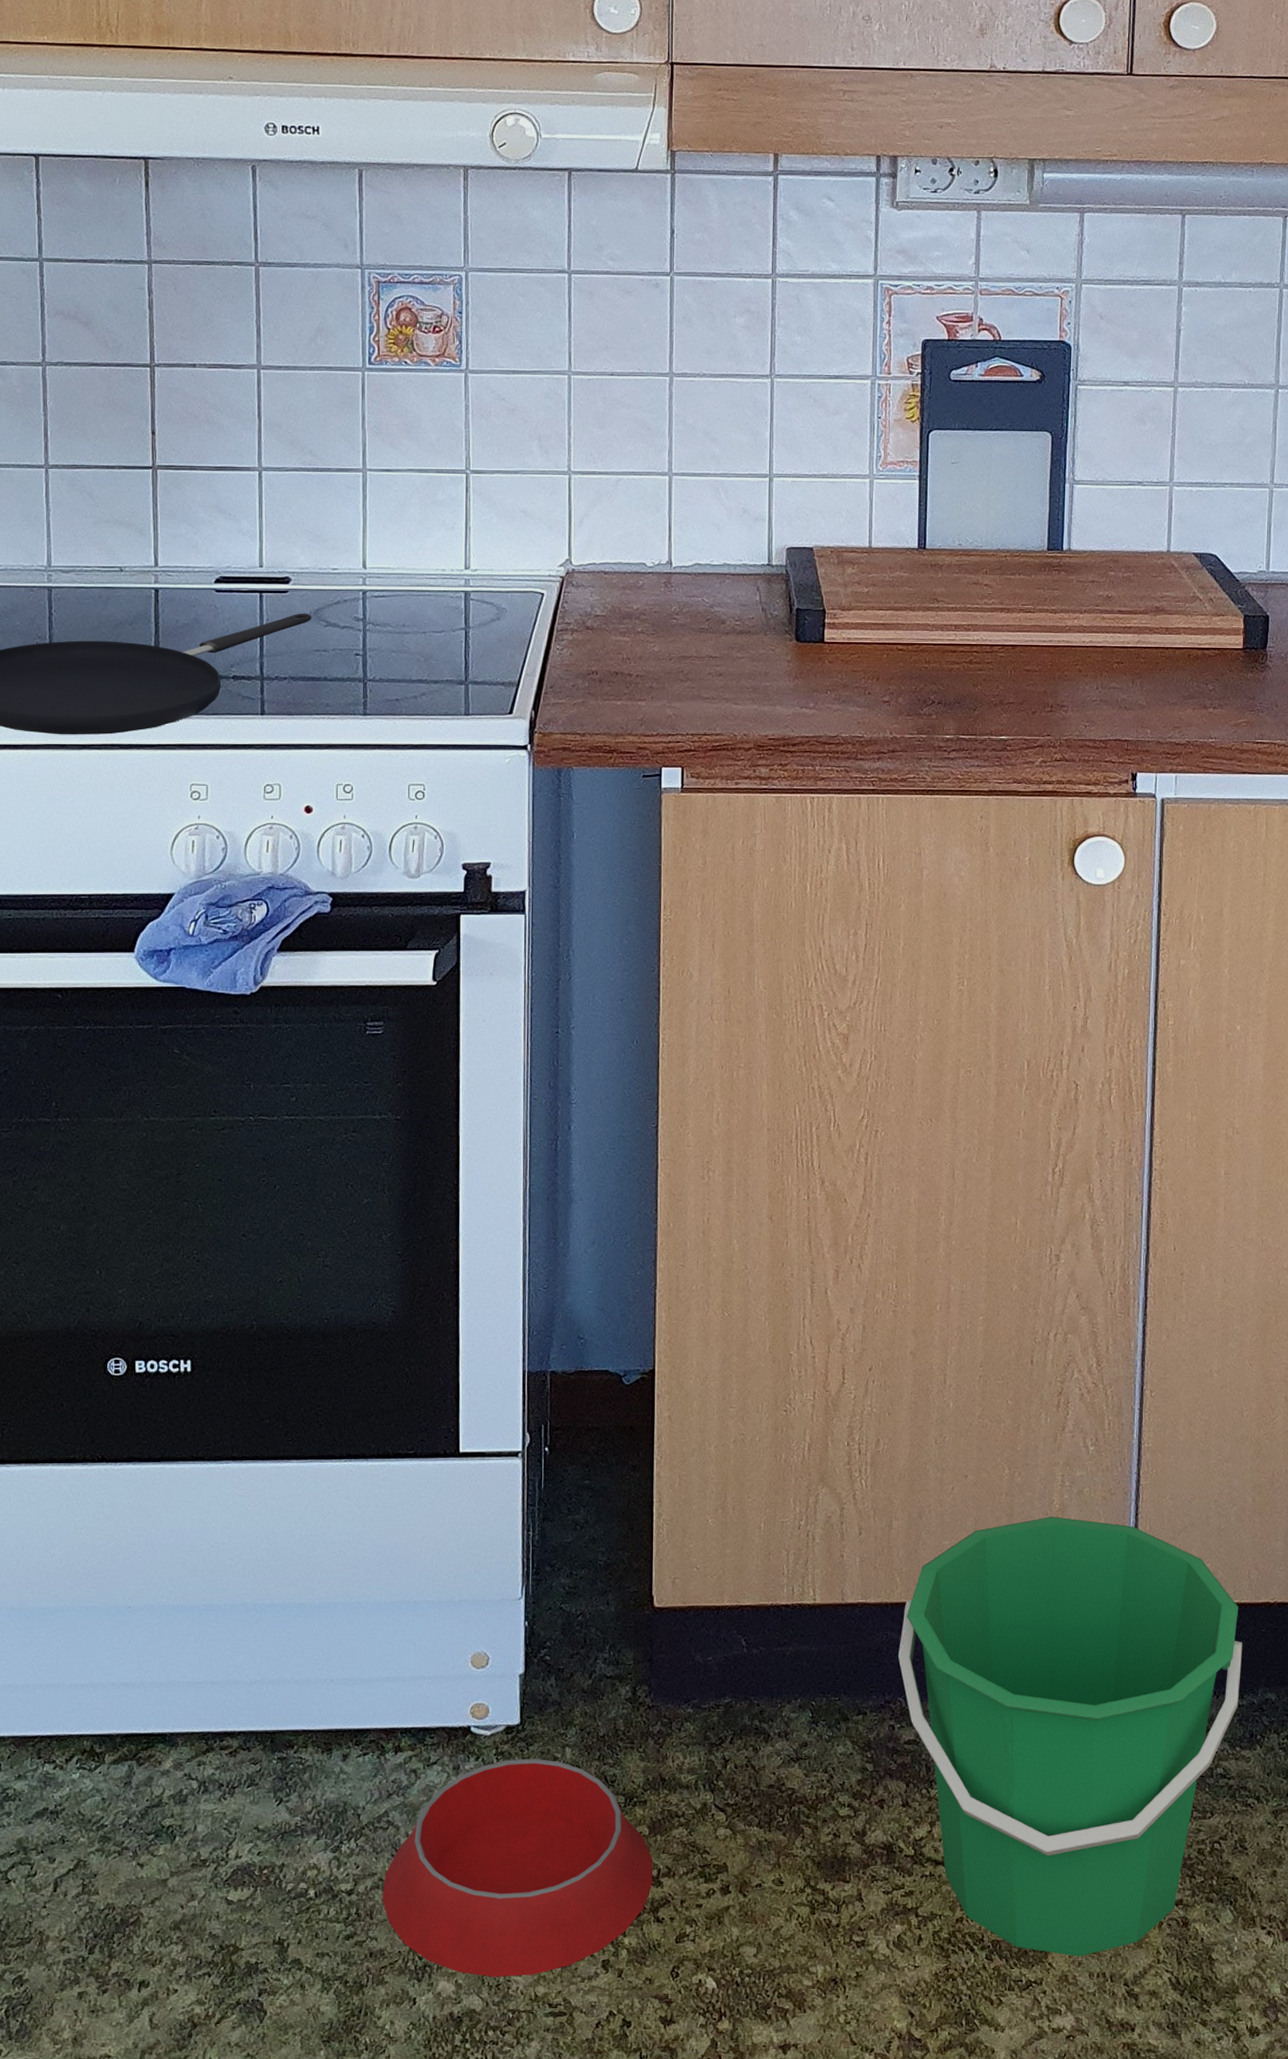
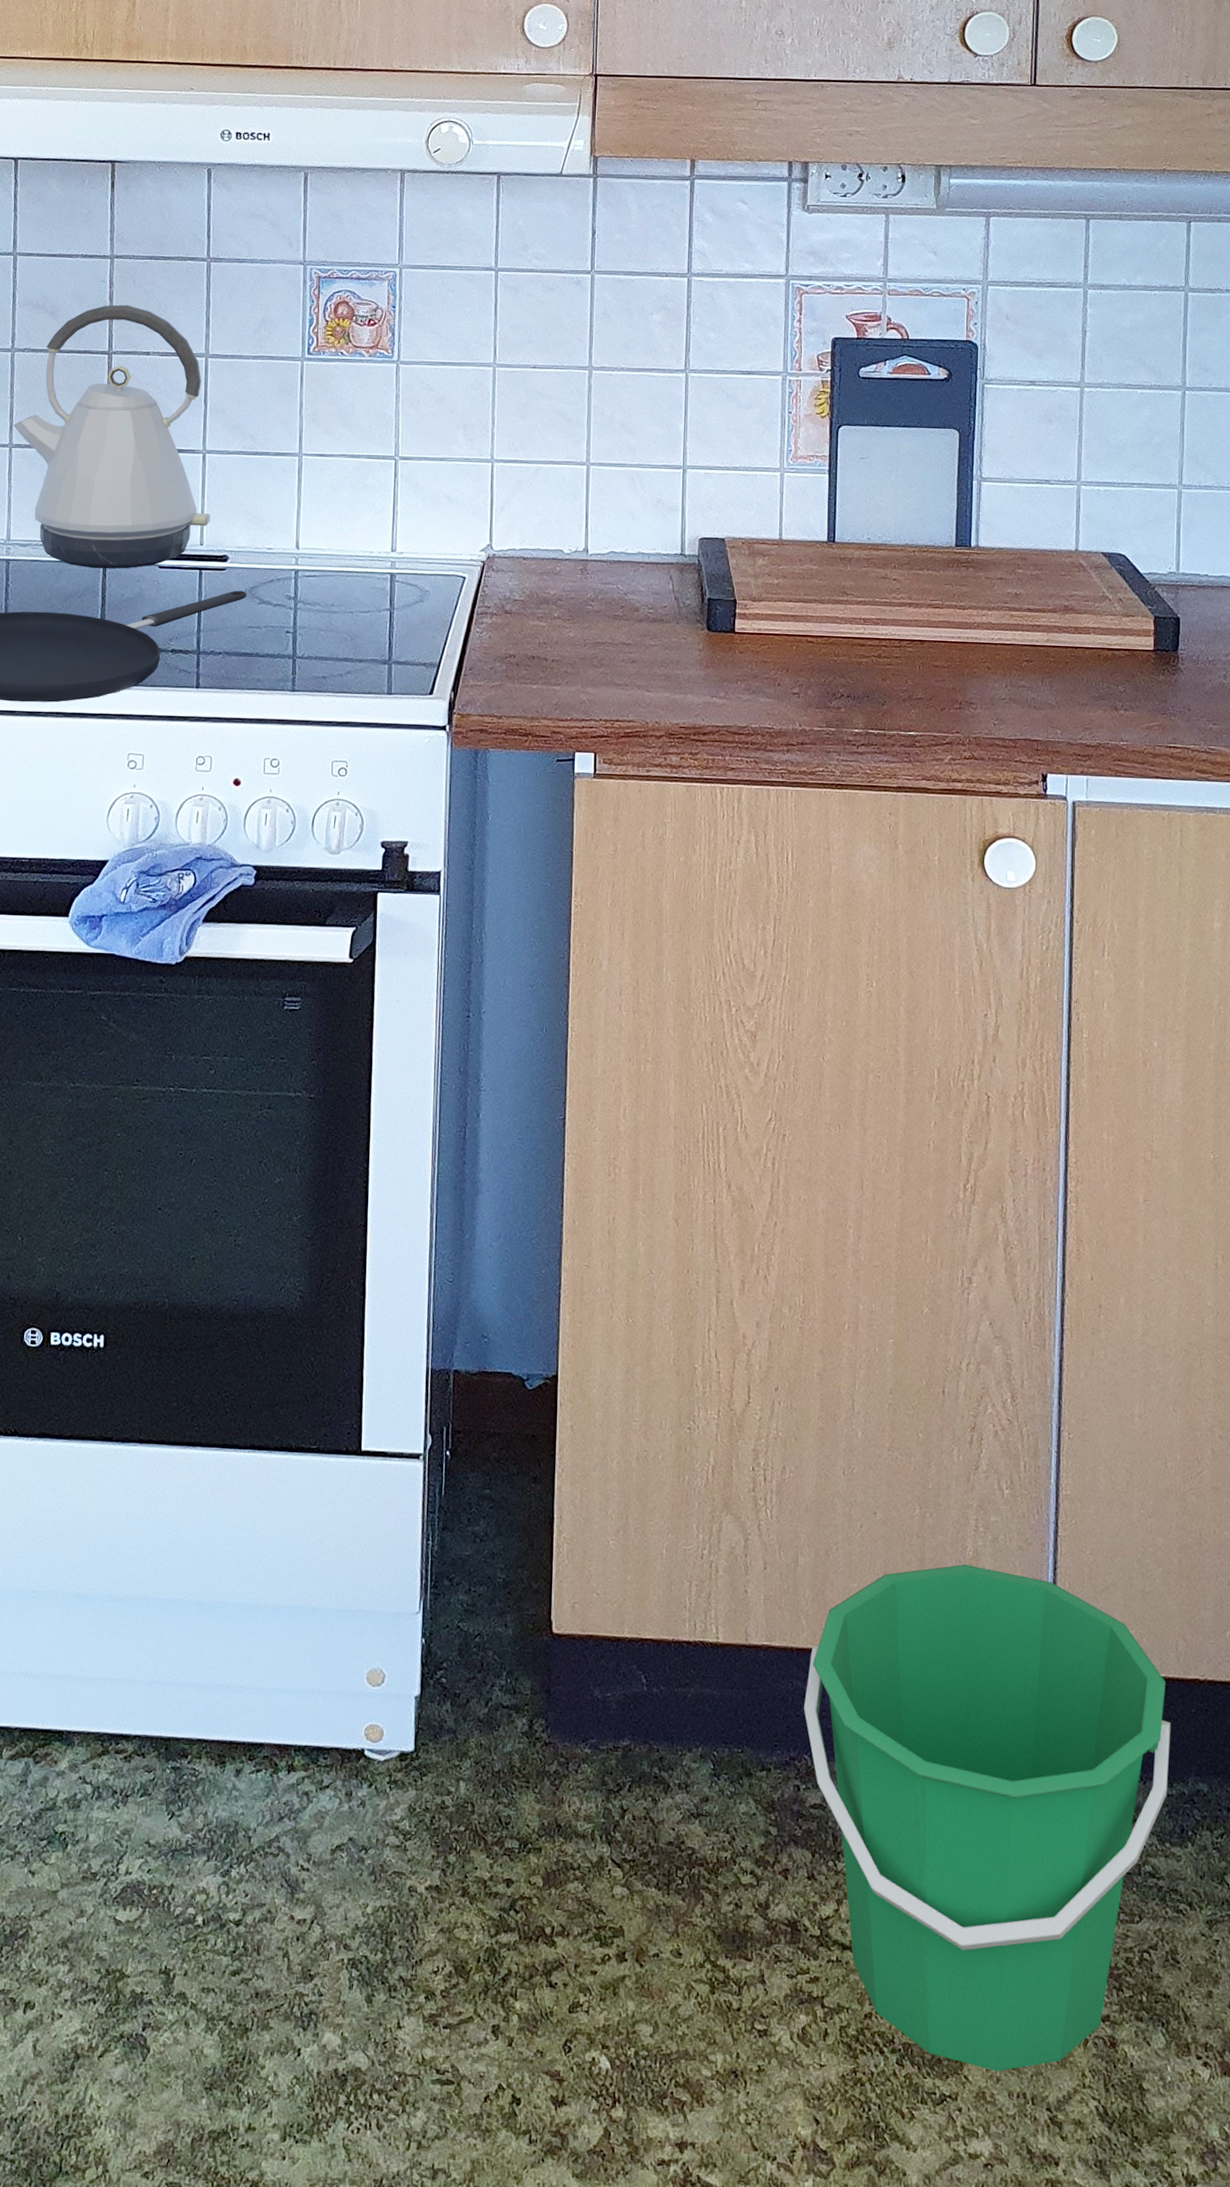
kettle: none [48,313,270,594] -> present [12,304,211,569]
pet bowl: present [382,1758,653,1977] -> none [270,1789,547,2035]

